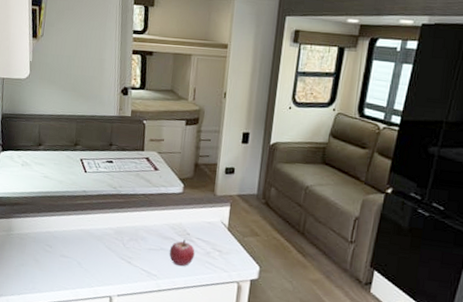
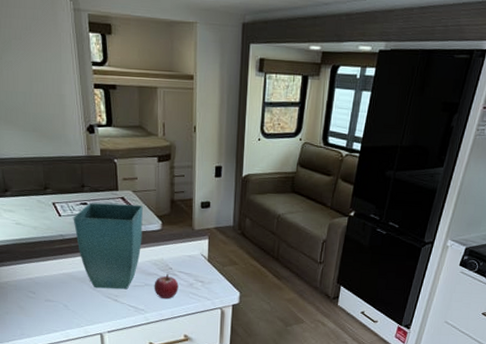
flower pot: none [97,161,167,251] -> present [73,203,143,289]

